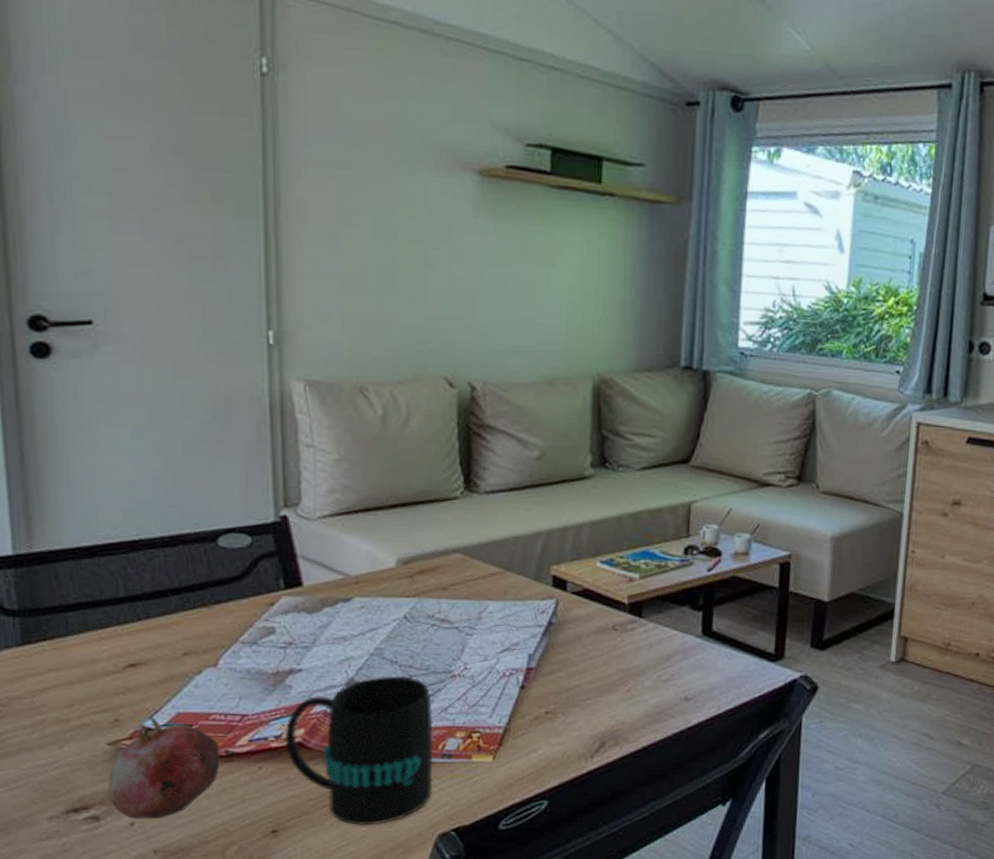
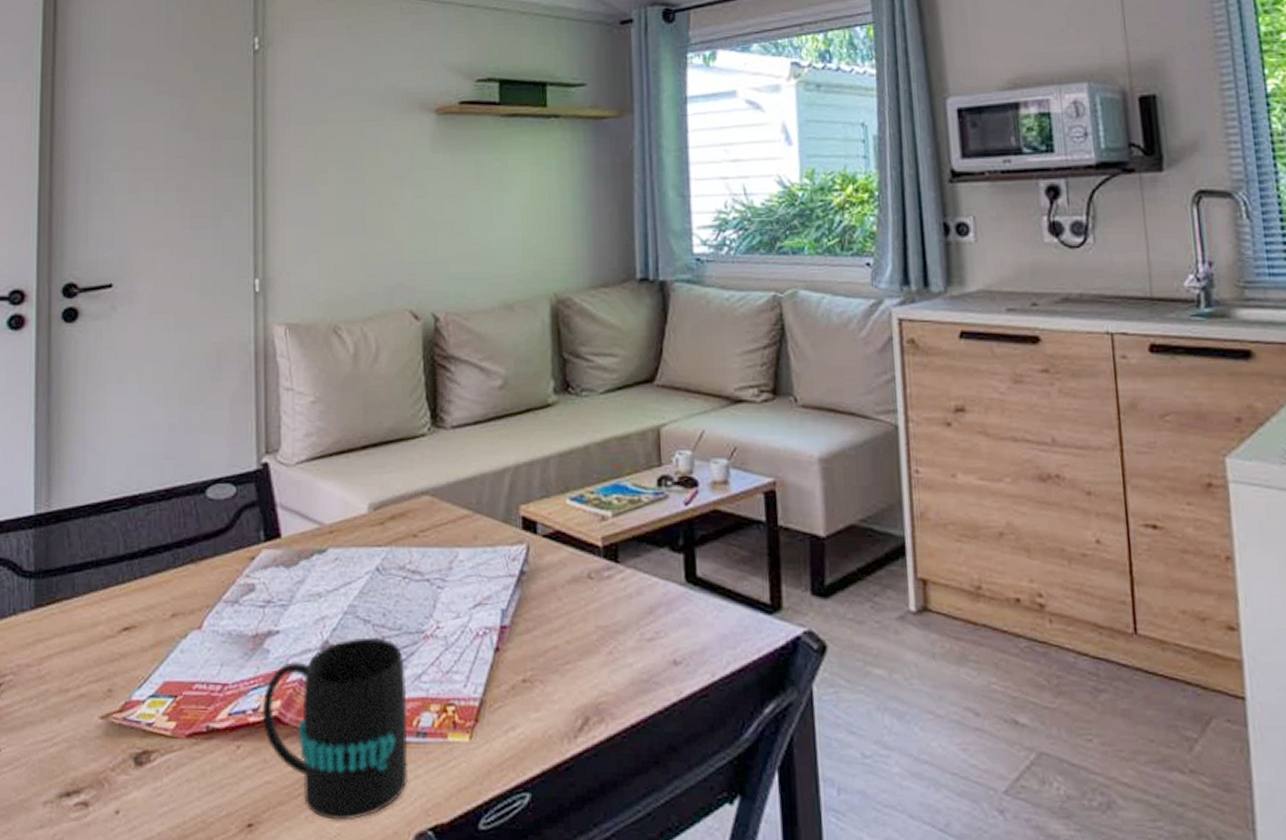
fruit: present [108,716,220,819] -> none [98,686,201,807]

